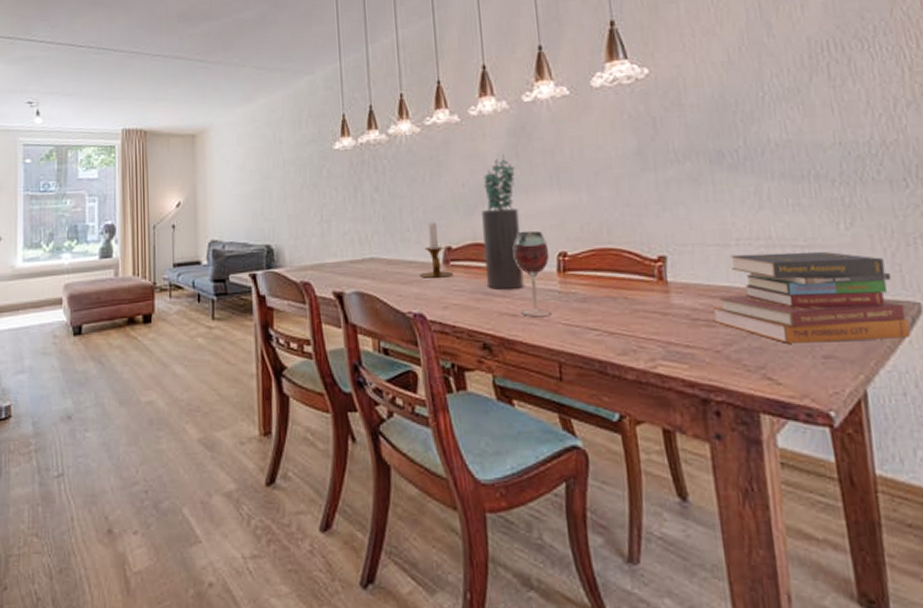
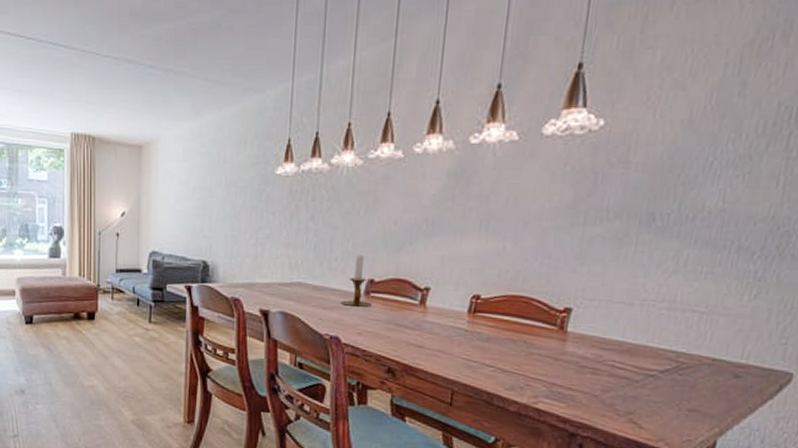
vase: present [482,154,524,291] -> none [400,195,448,325]
wineglass: present [514,230,550,318] -> none [428,271,465,351]
books: present [712,251,911,343] -> none [599,313,777,402]

